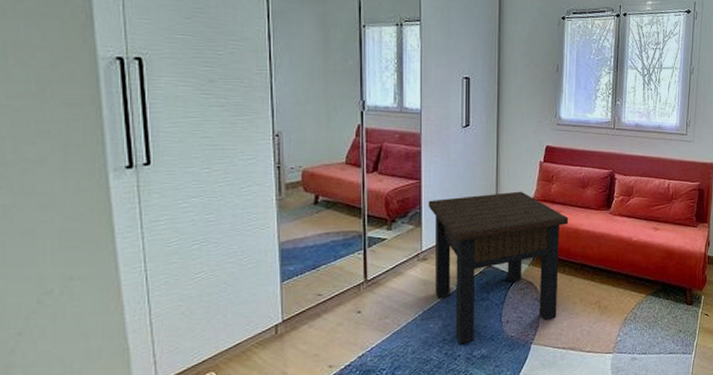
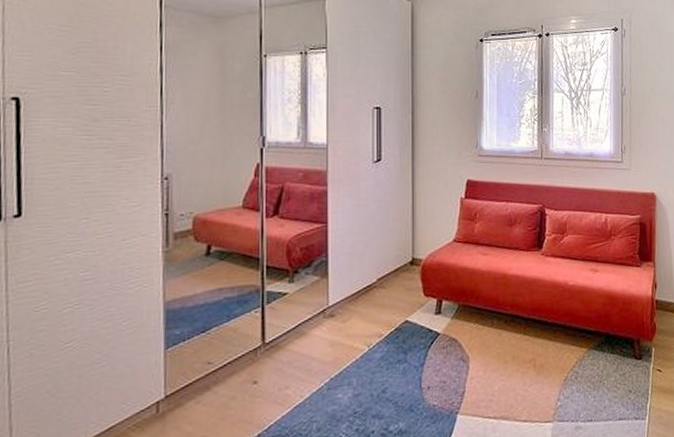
side table: present [428,191,569,345] -> none [335,232,496,418]

